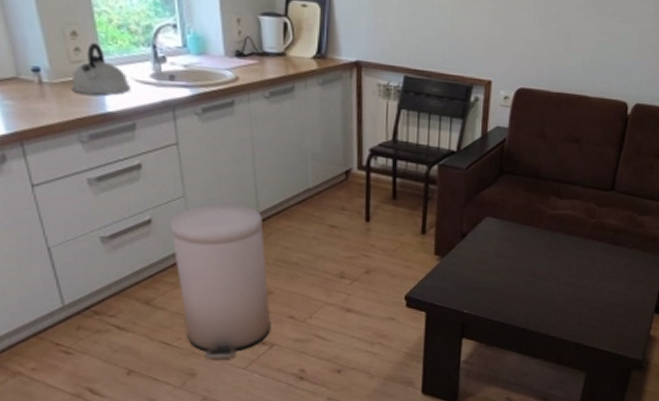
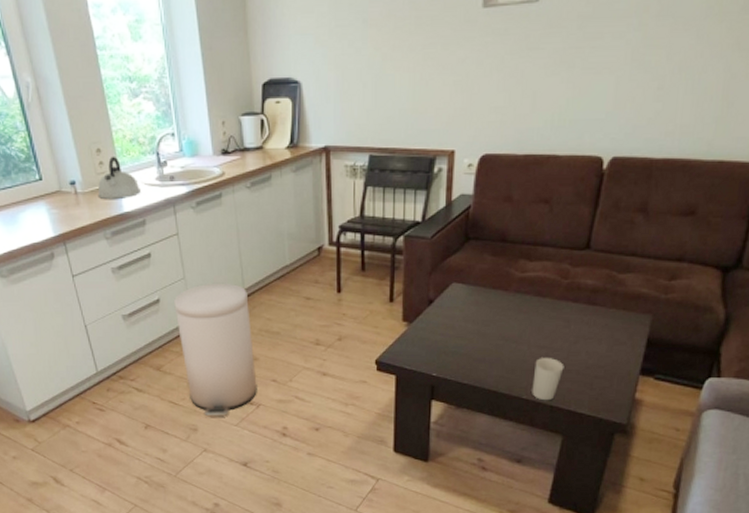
cup: none [559,296,589,338] -> present [532,358,564,401]

